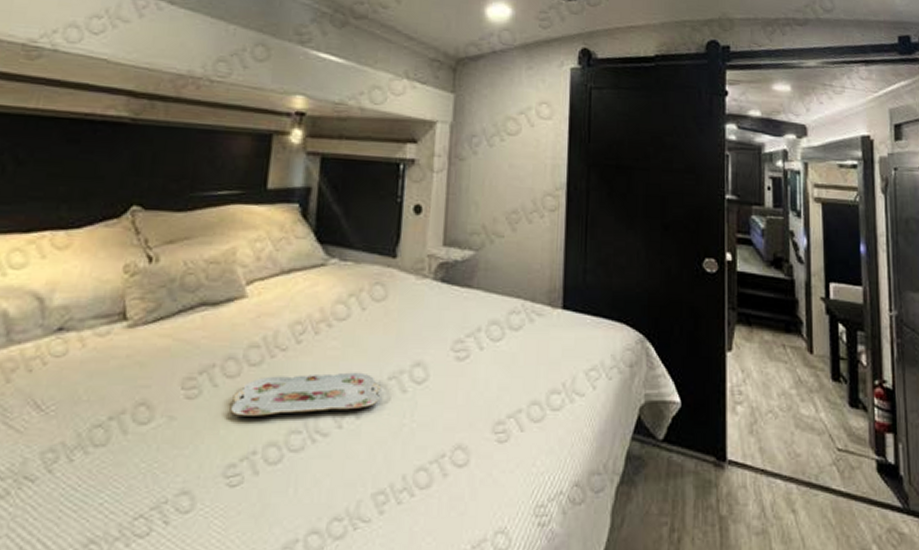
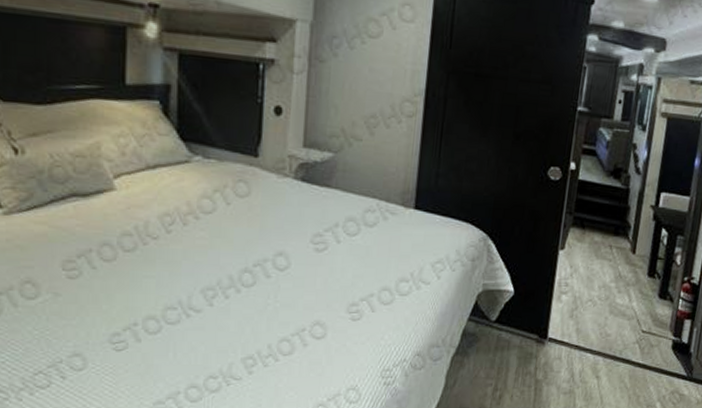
serving tray: present [230,372,380,416] -> none [109,259,246,295]

